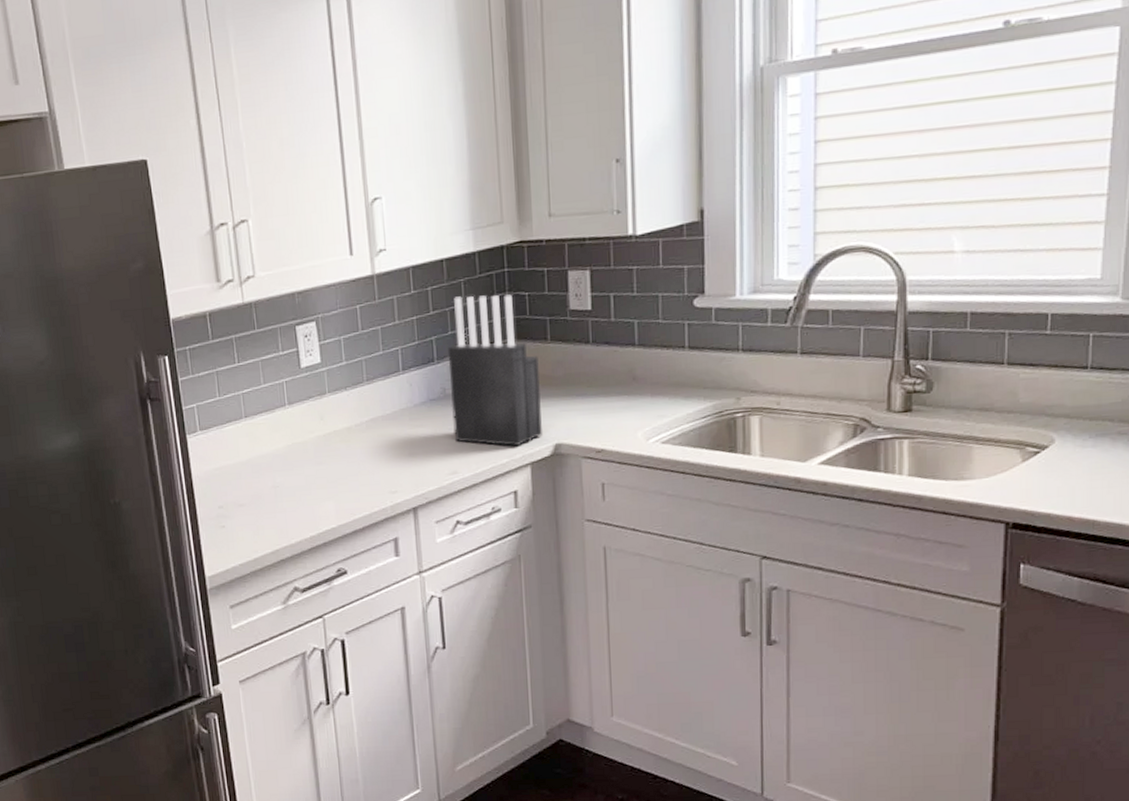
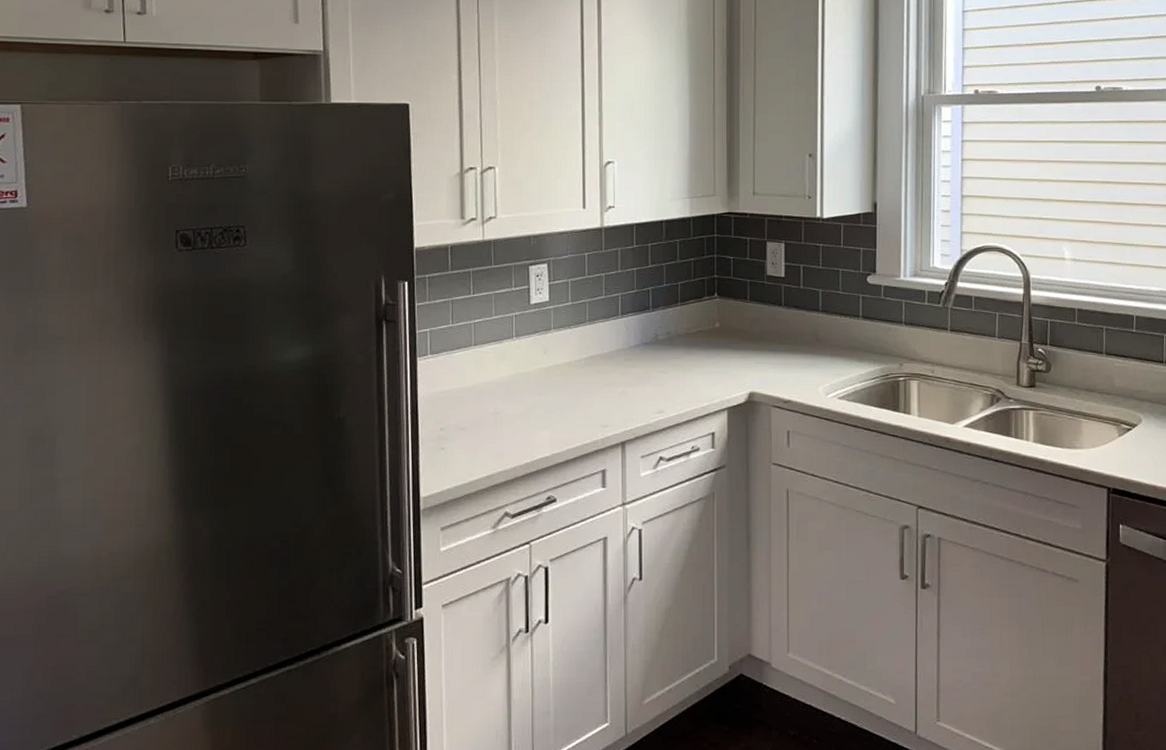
knife block: present [447,294,542,447] -> none [661,254,739,392]

